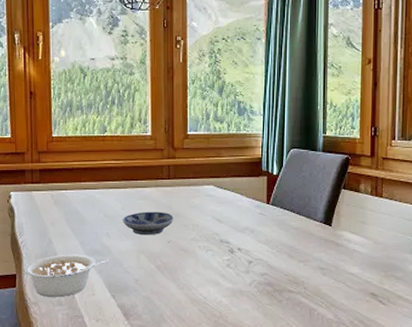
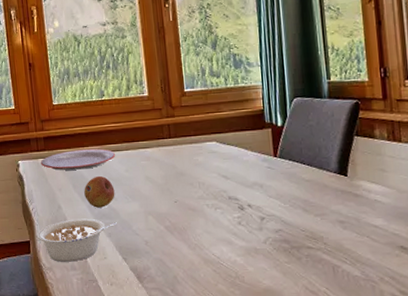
plate: none [34,185,113,205] -> present [40,149,116,171]
fruit: none [77,212,109,244] -> present [84,175,115,208]
bowl: present [123,211,174,236] -> none [128,171,179,197]

